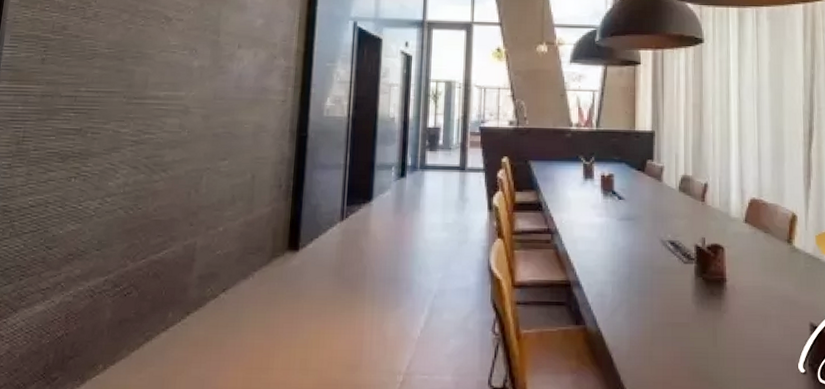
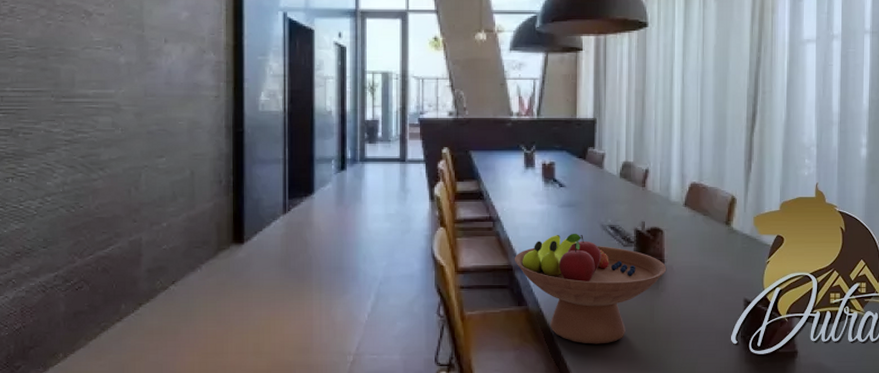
fruit bowl: none [572,248,729,369] -> present [514,233,667,344]

